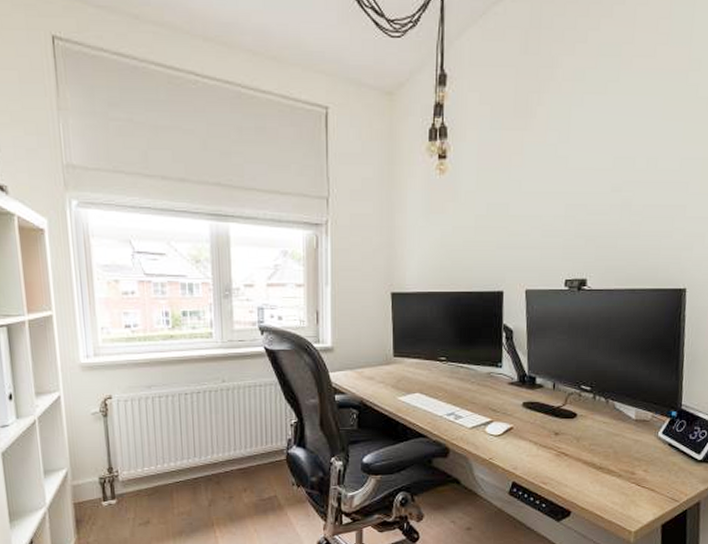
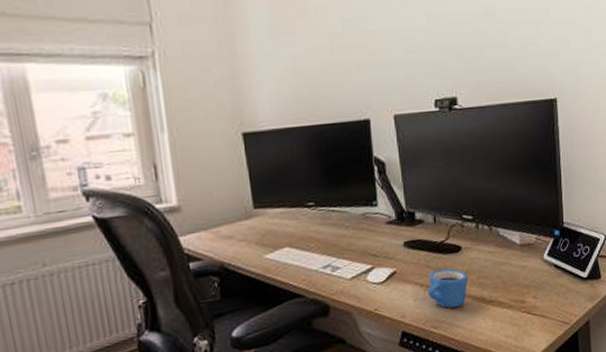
mug: none [540,431,581,469] -> present [427,268,468,309]

